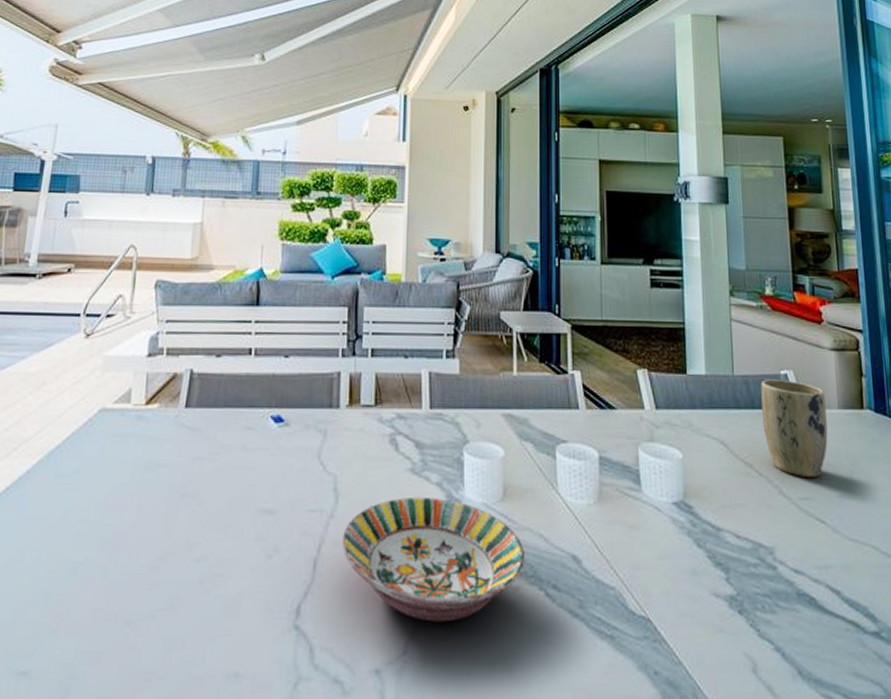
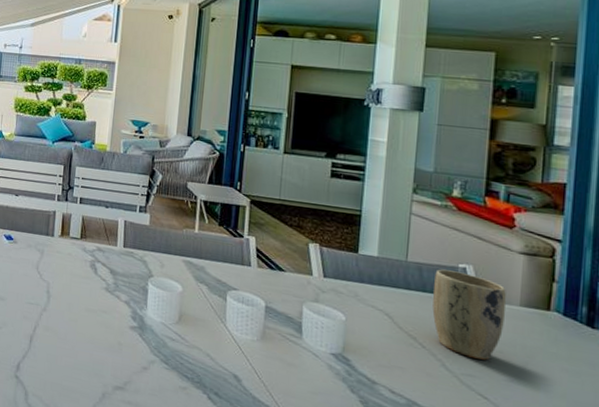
serving bowl: present [342,496,525,622] -> none [51,306,194,400]

